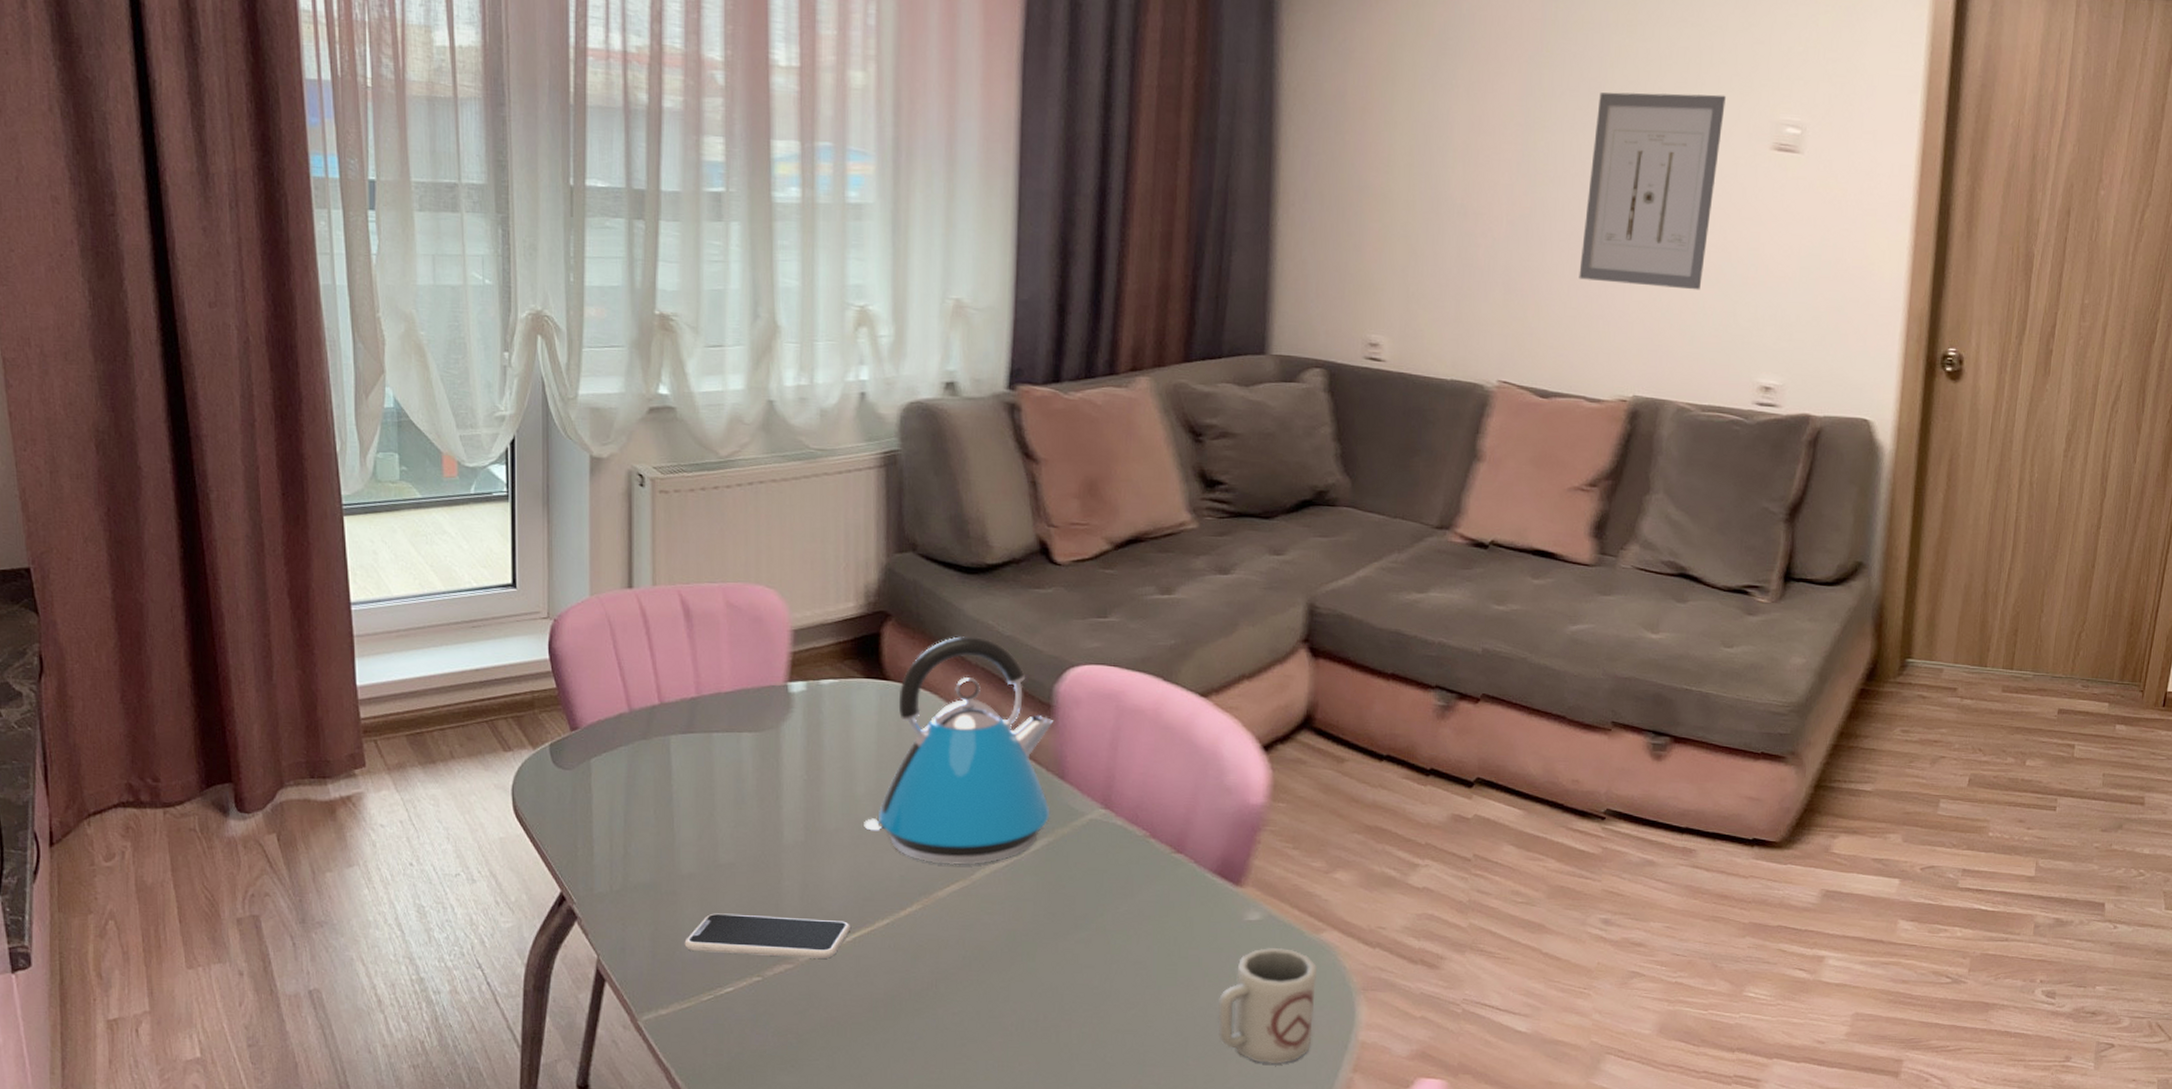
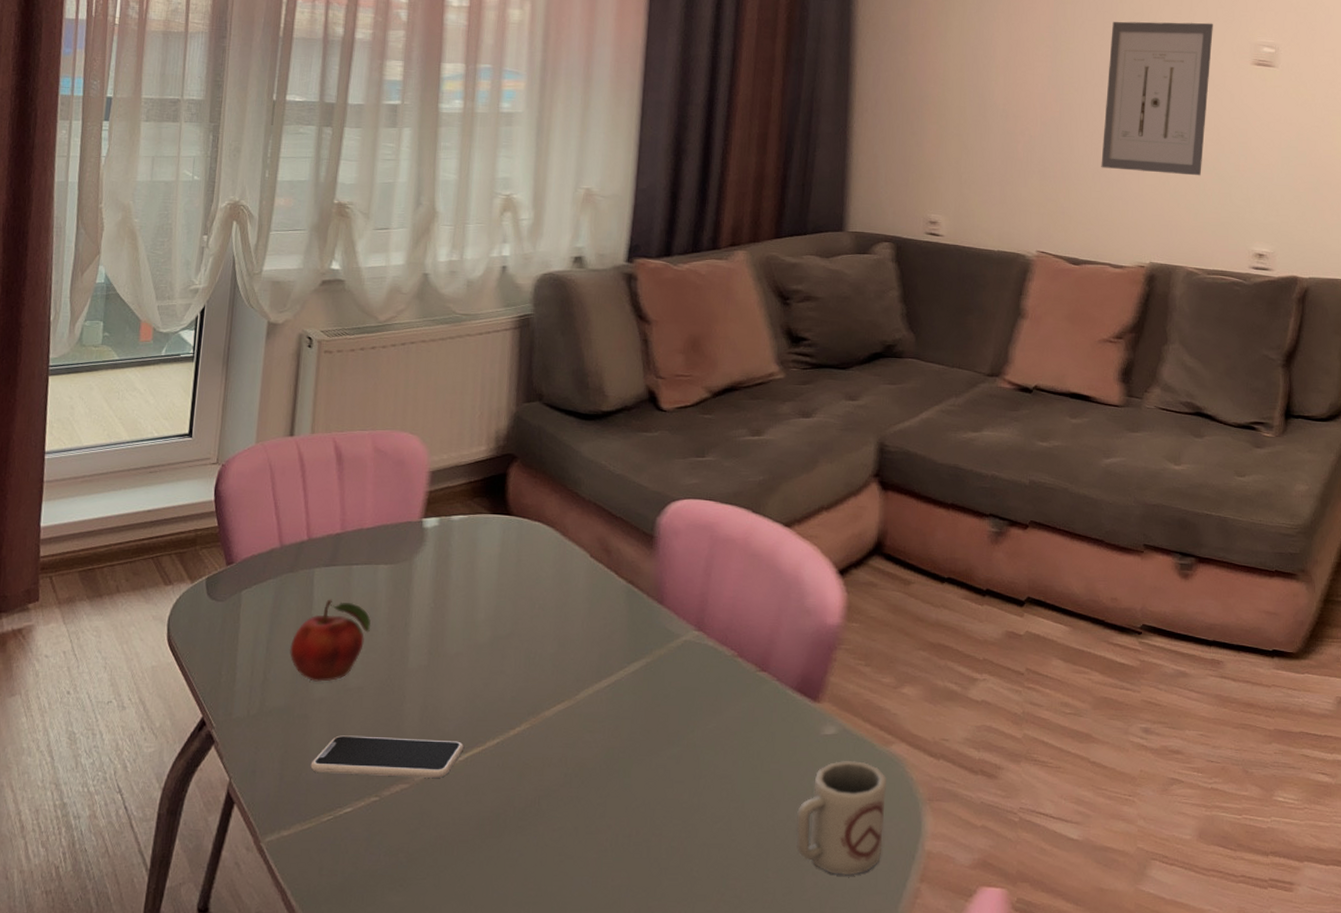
fruit: none [649,769,739,857] -> present [289,599,371,682]
kettle: present [864,636,1053,865] -> none [482,475,655,686]

